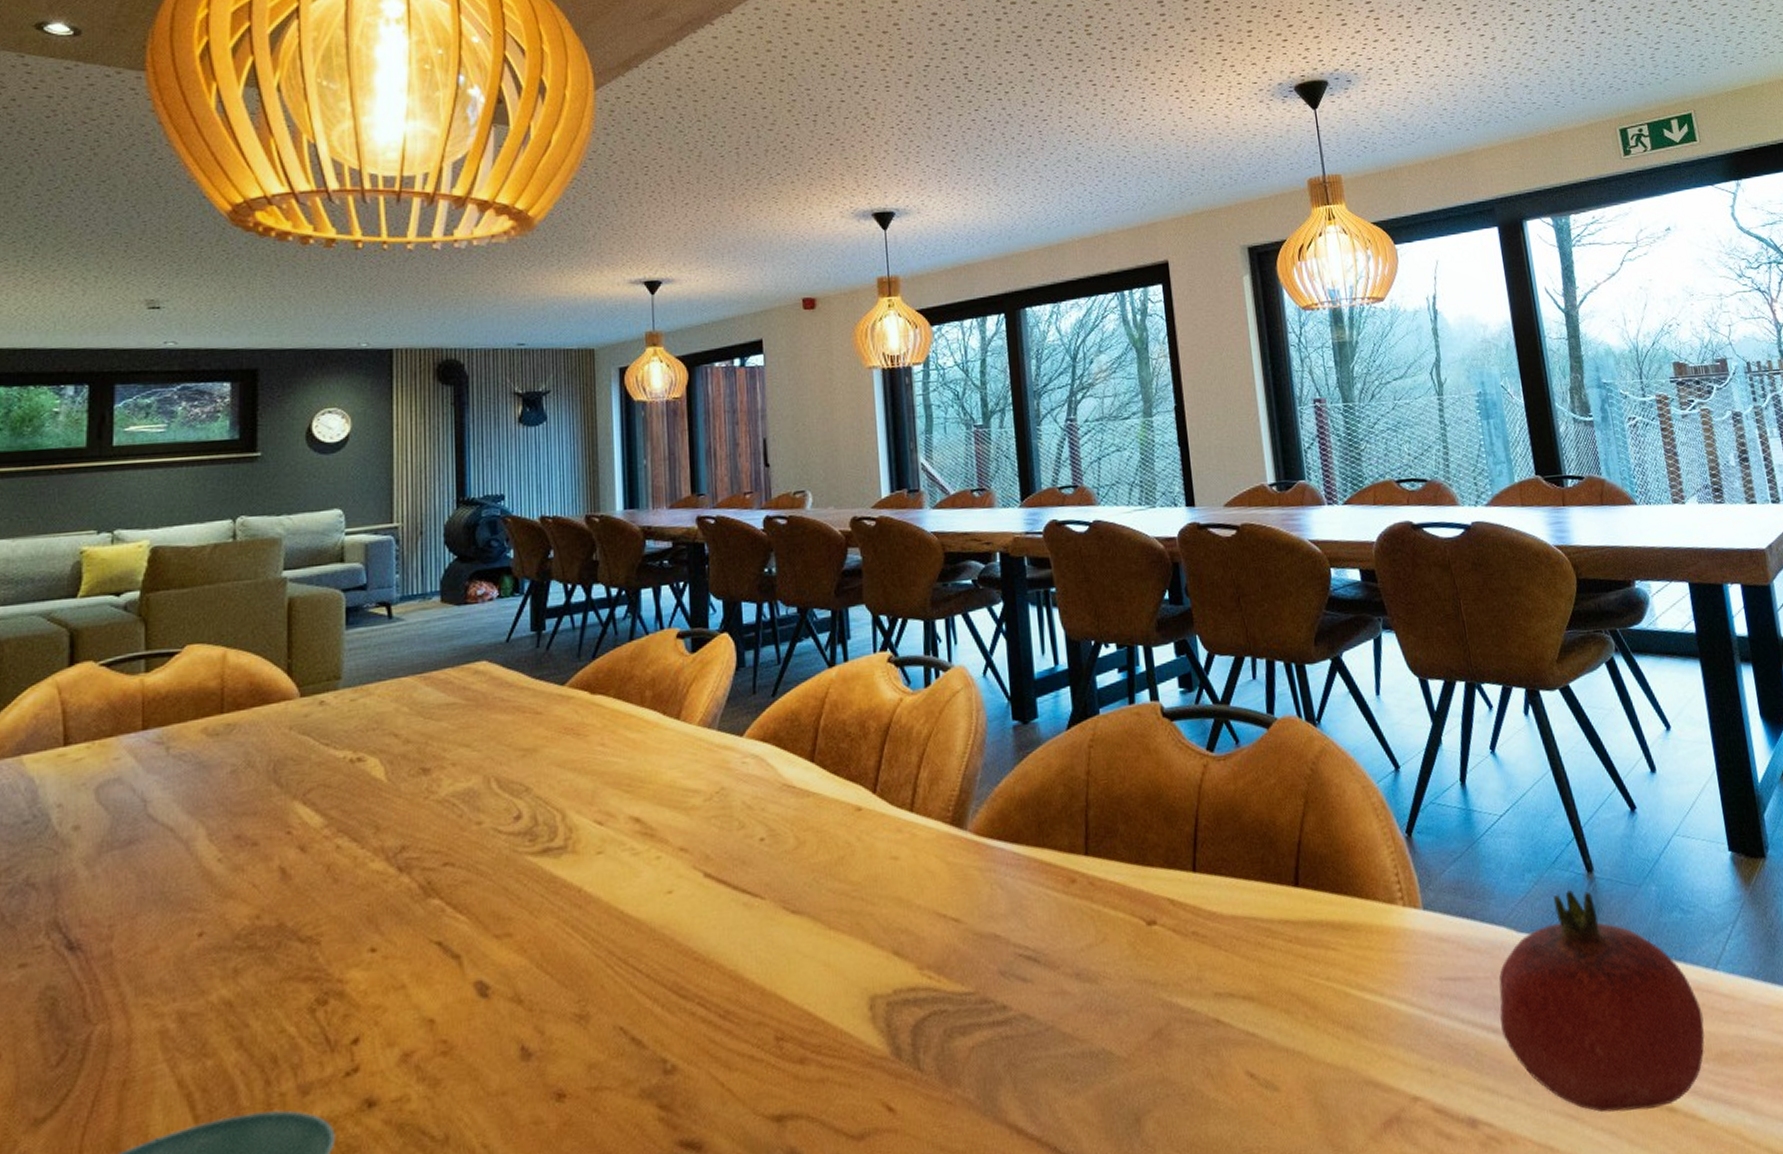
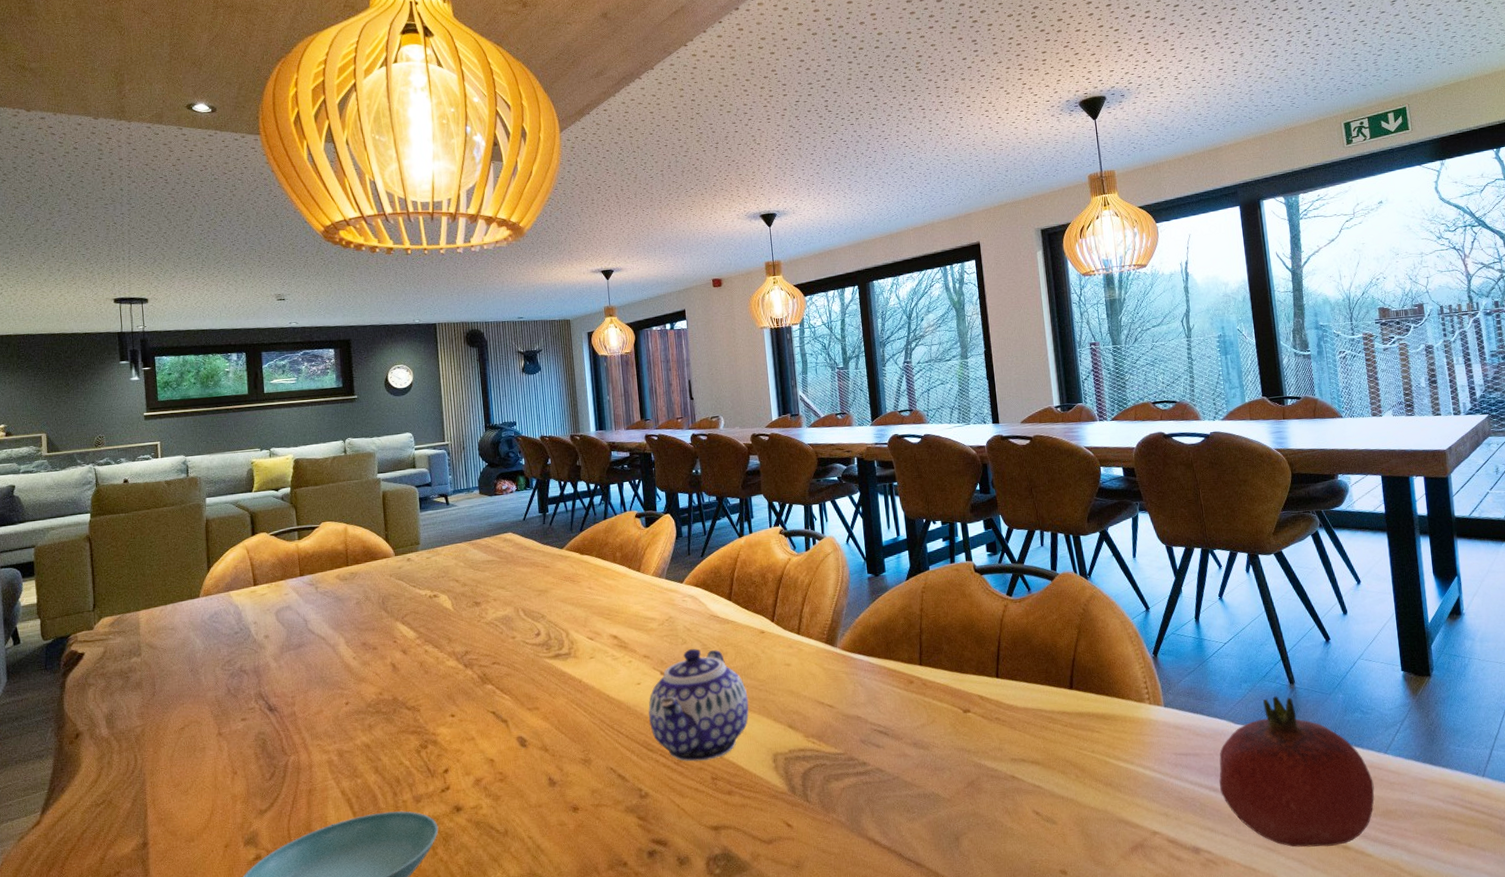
teapot: none [683,835,836,1013] -> present [648,648,749,762]

